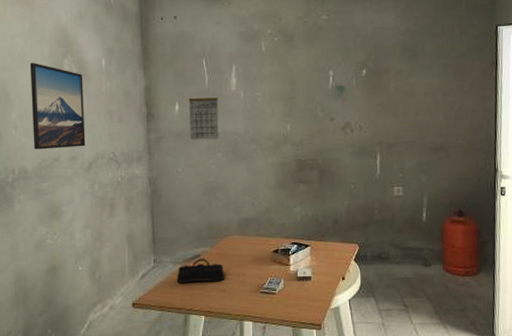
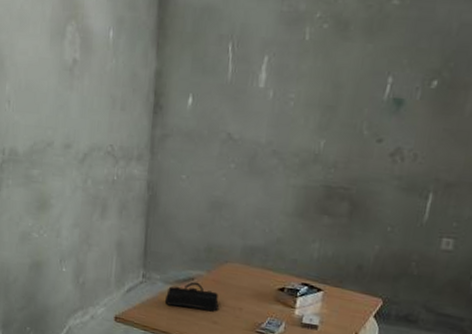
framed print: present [29,63,86,150] -> none [26,26,87,134]
calendar: present [189,97,219,140] -> none [201,90,241,147]

